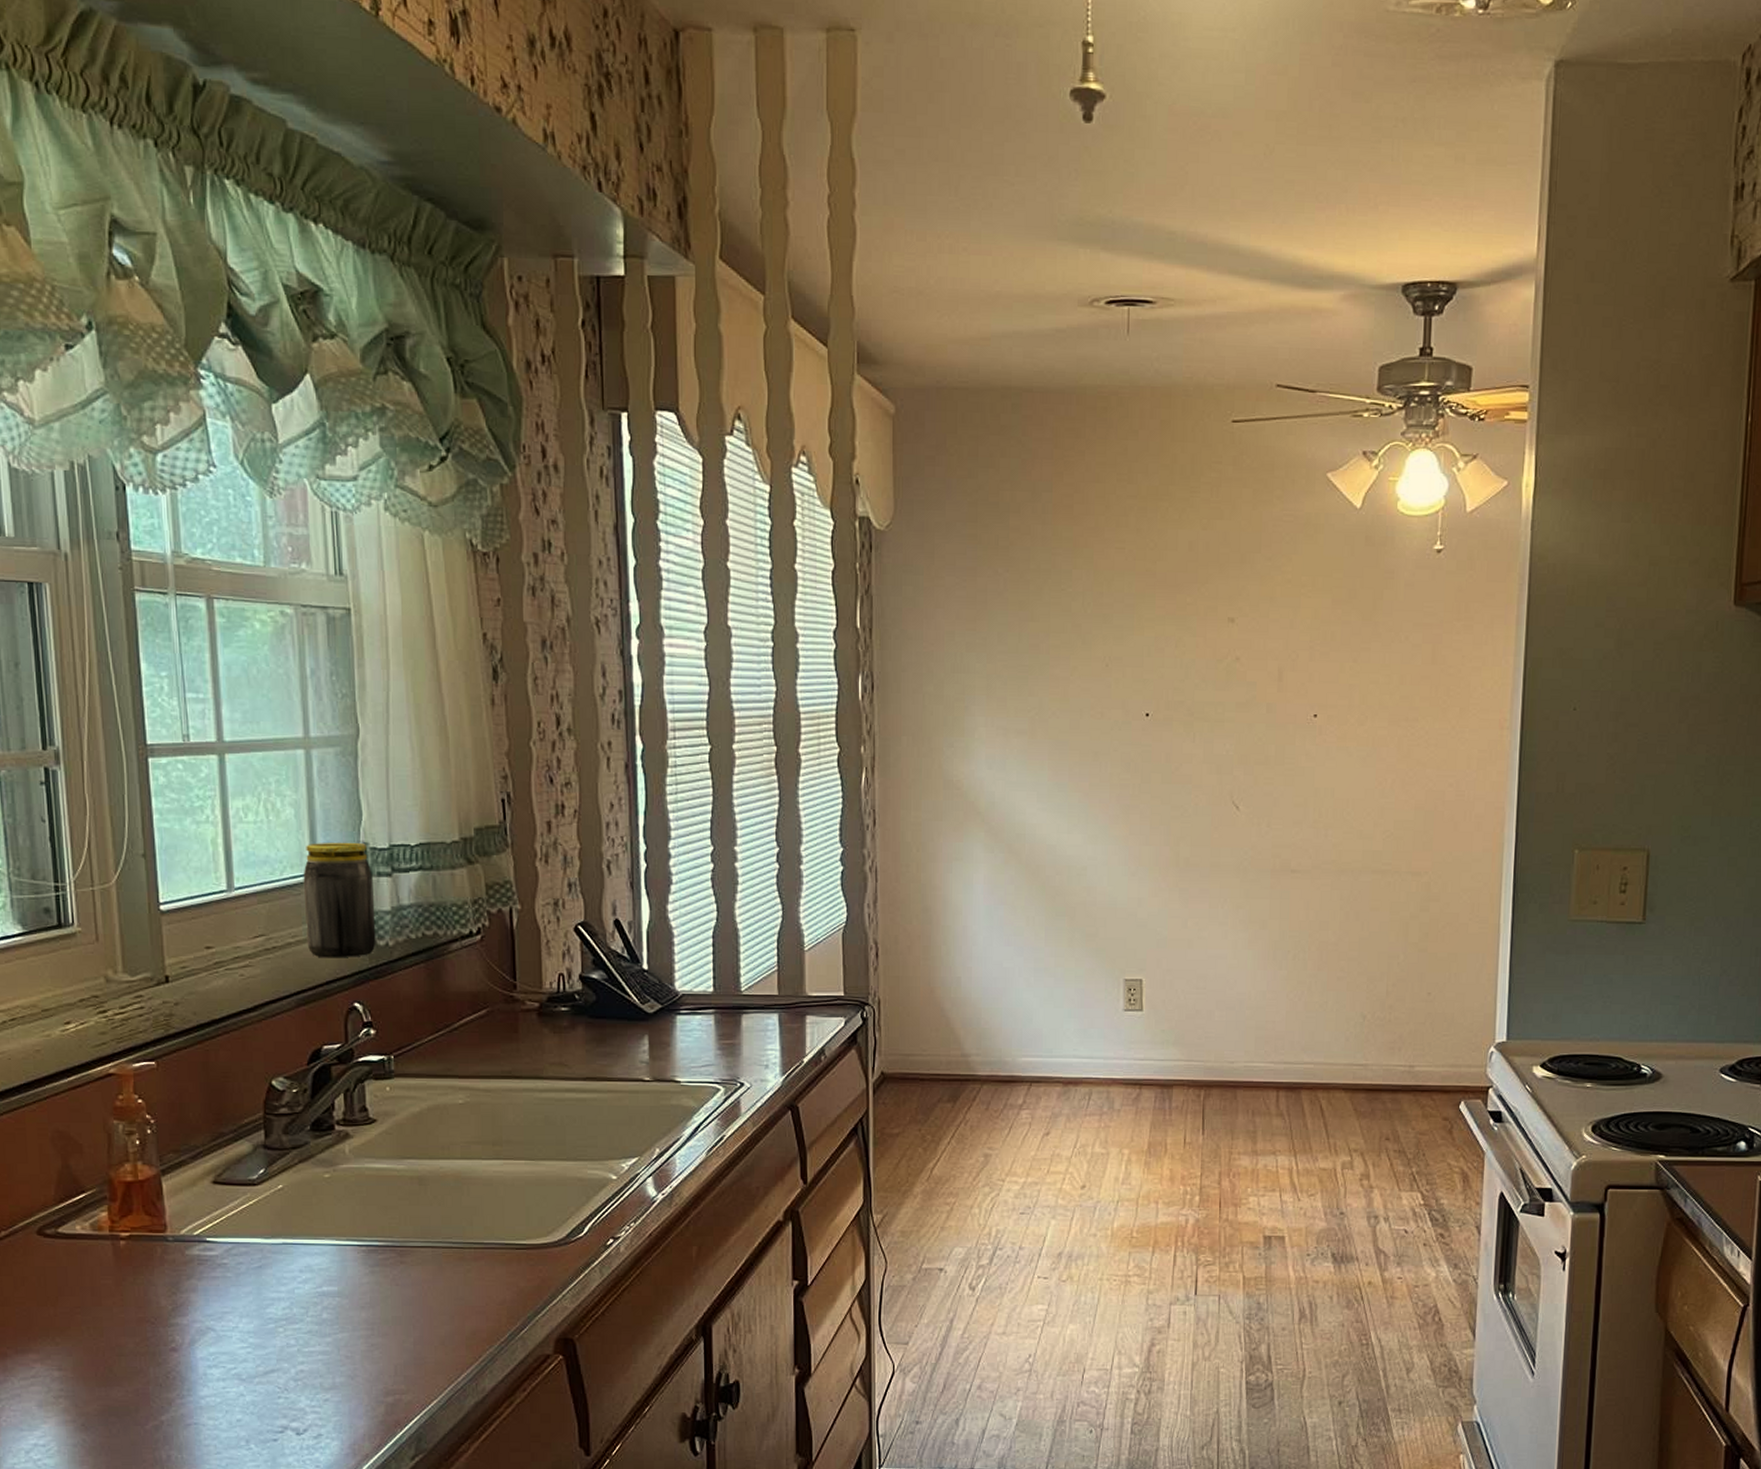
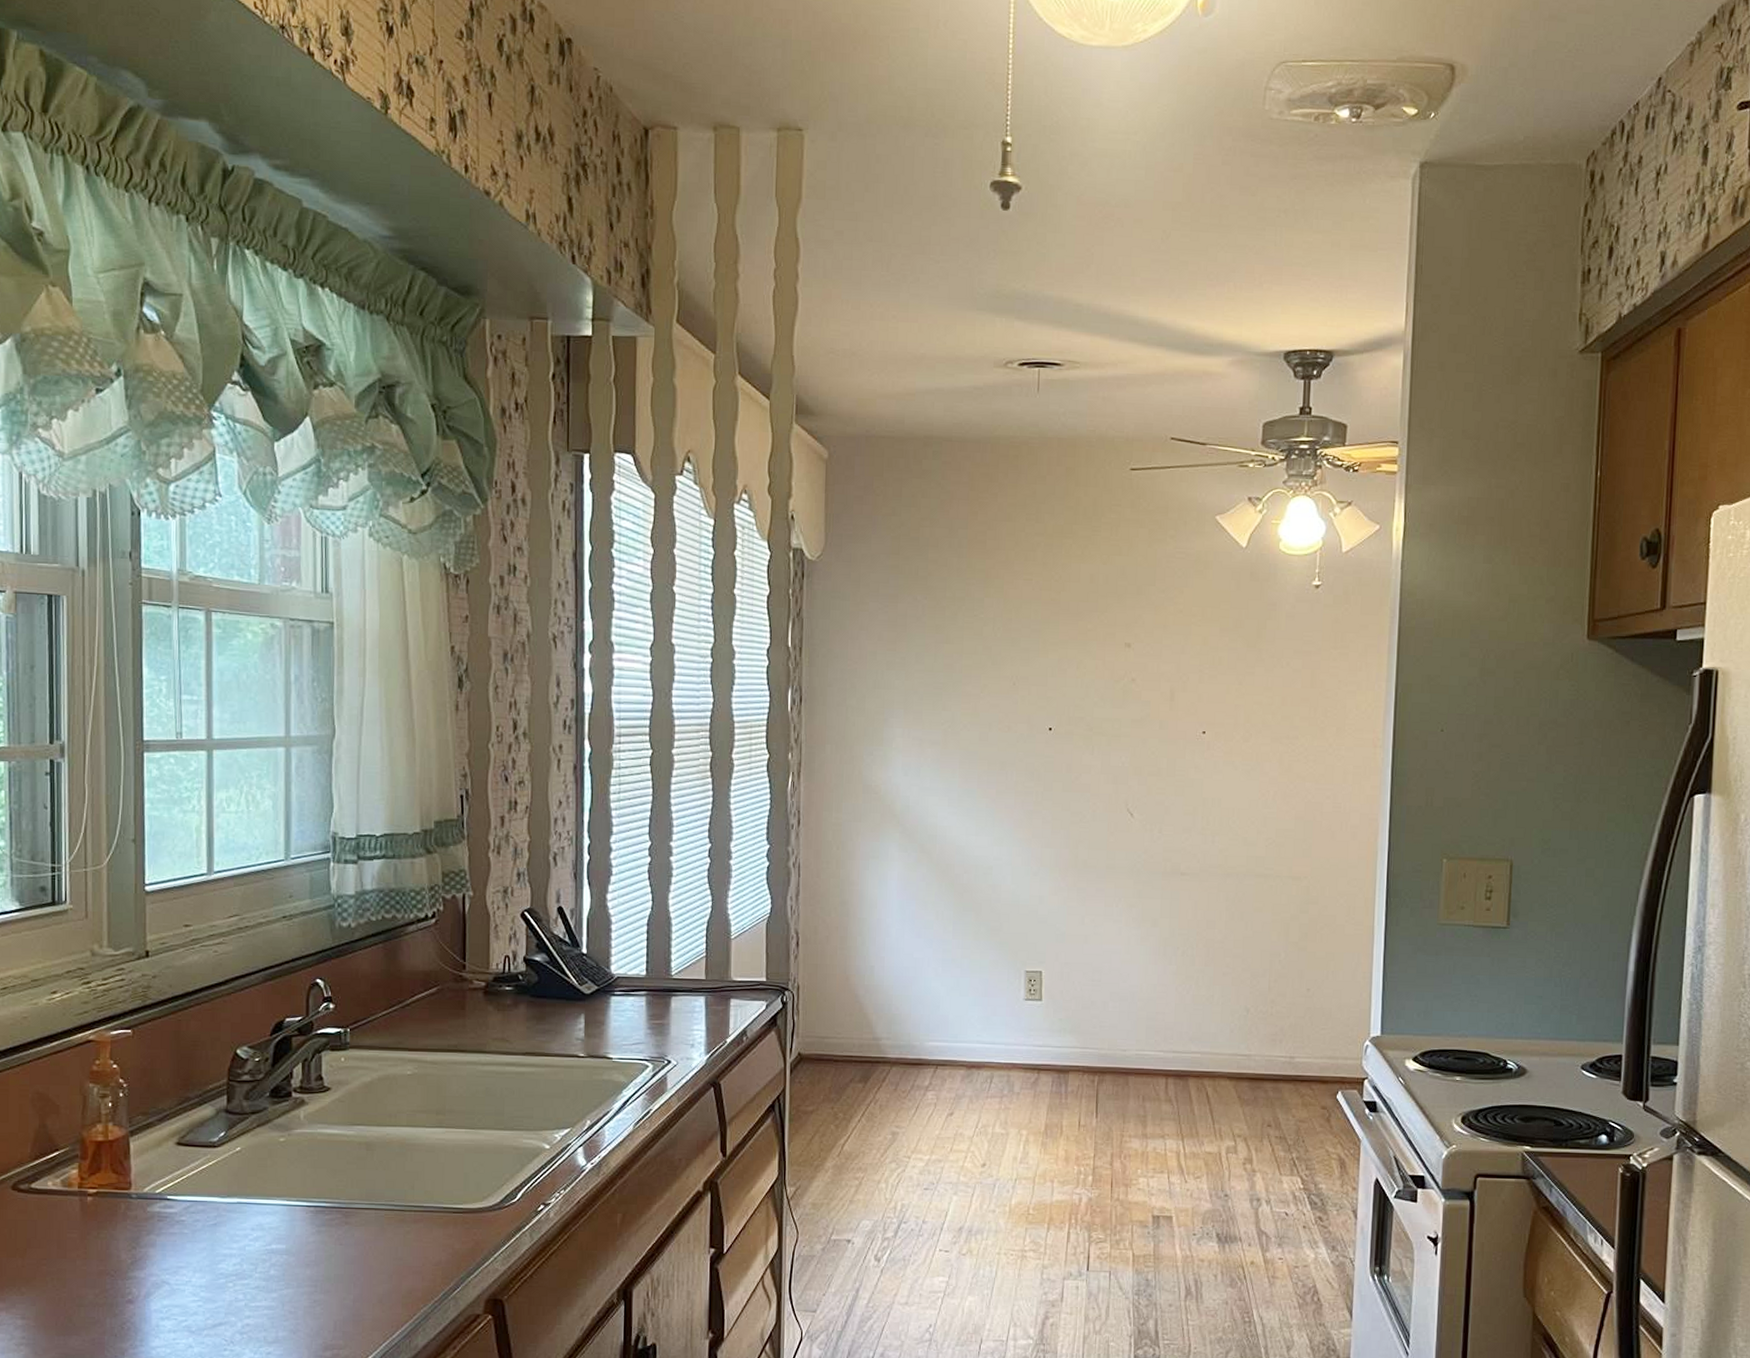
jar: present [303,842,376,957] -> none [276,831,341,937]

